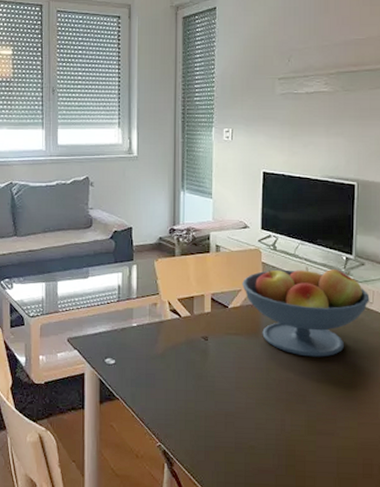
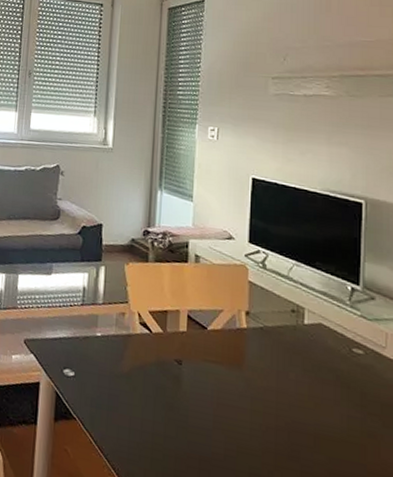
fruit bowl: present [242,266,370,357] -> none [225,291,382,407]

